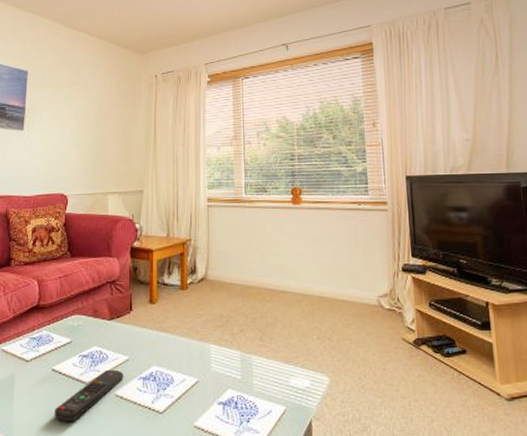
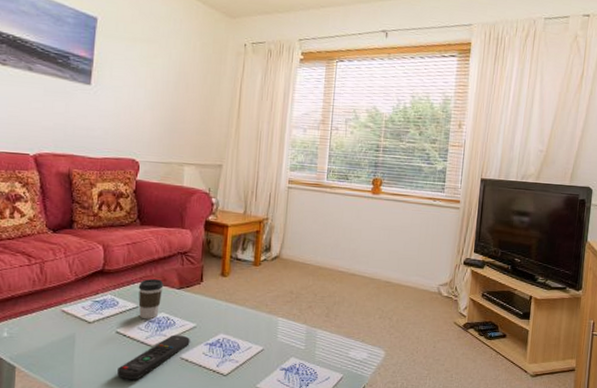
coffee cup: none [71,310,95,355] -> present [138,278,164,320]

